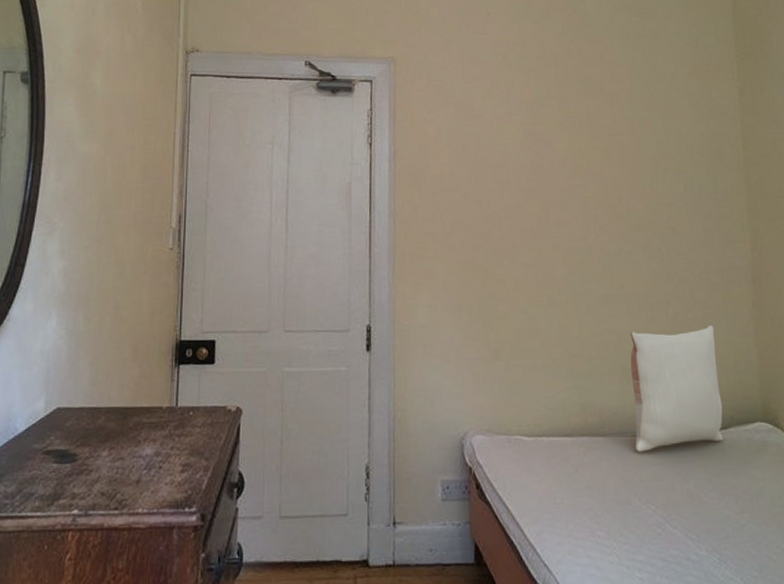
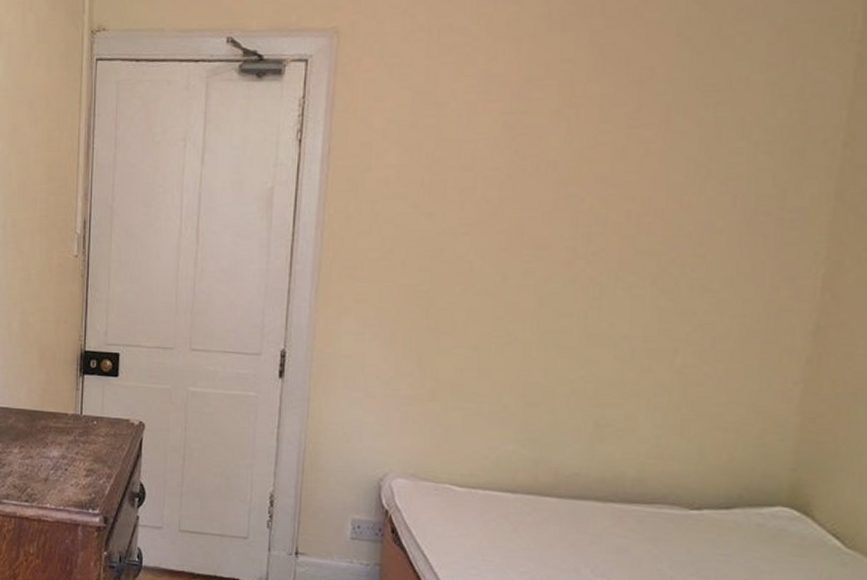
pillow: present [630,324,723,453] -> none [597,381,739,522]

